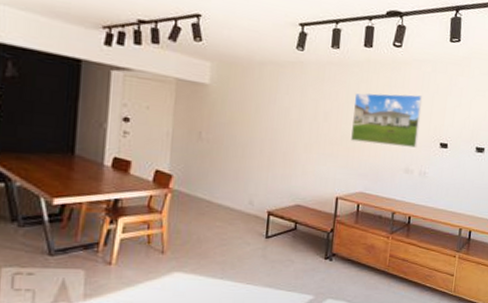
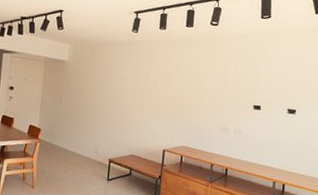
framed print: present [351,93,422,148] -> none [175,64,237,109]

